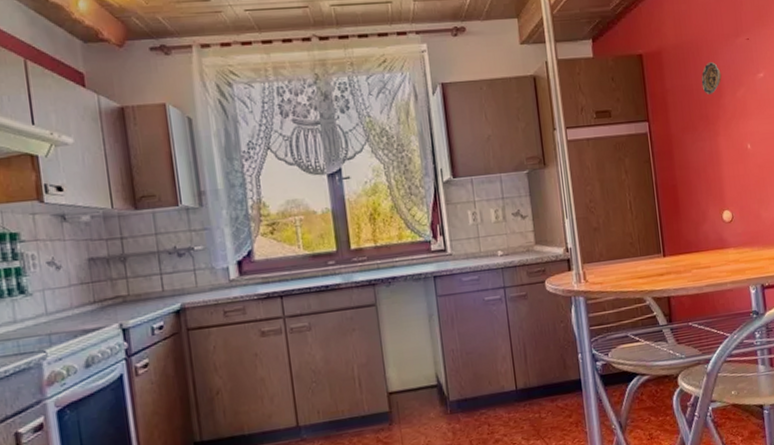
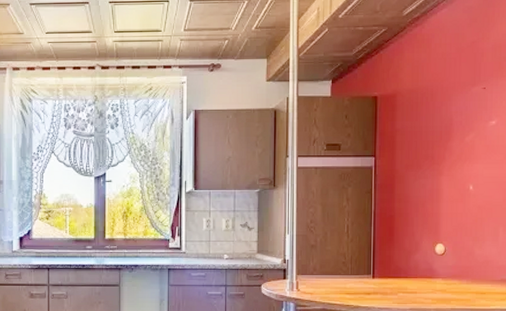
decorative plate: present [701,62,722,94] -> none [431,108,453,137]

